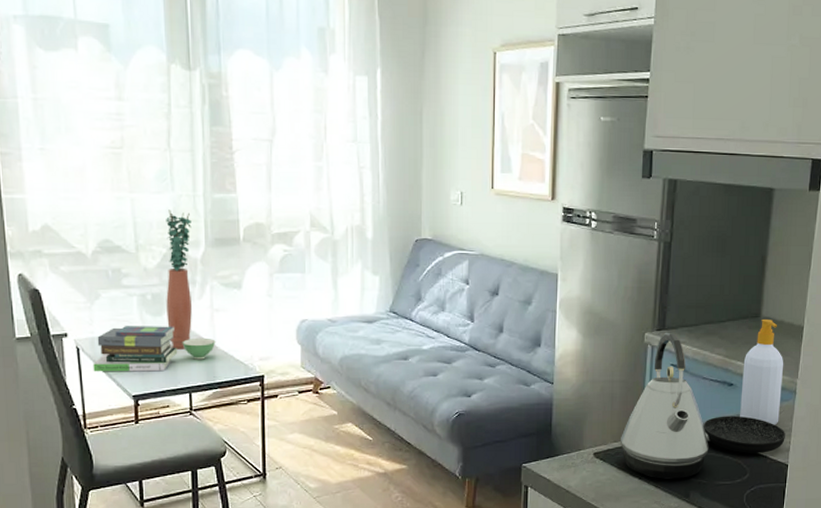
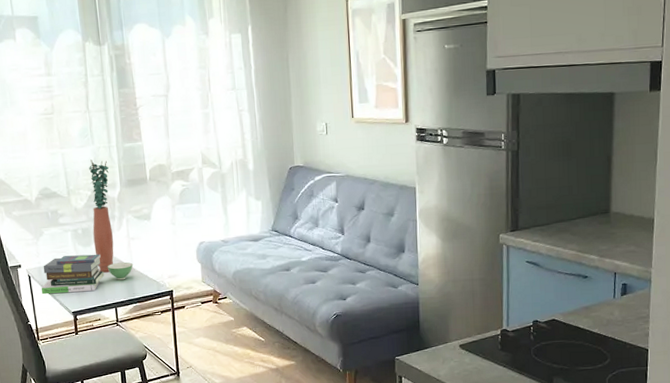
kettle: present [619,332,709,479] -> none [483,232,569,366]
frying pan: present [703,415,785,454] -> none [561,305,643,340]
soap bottle: present [740,318,784,425] -> none [596,214,637,313]

